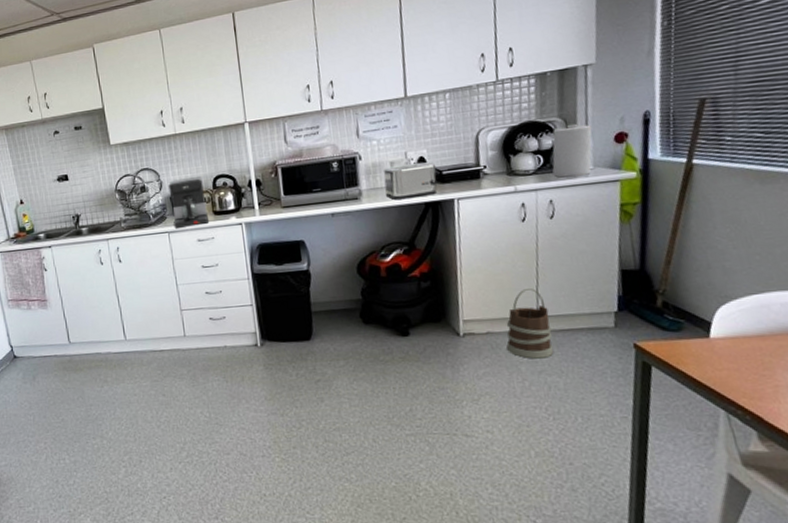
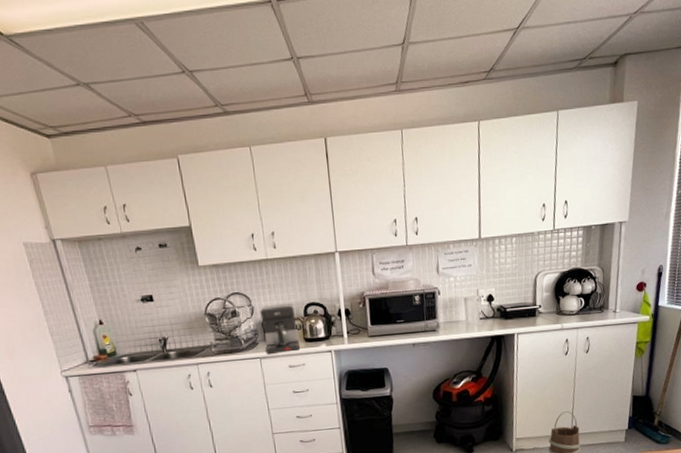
toaster: present [383,162,438,200] -> none [458,299,502,333]
paper towel holder: present [552,123,592,178] -> none [590,272,622,319]

